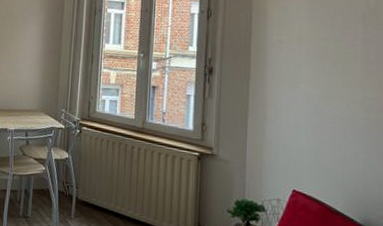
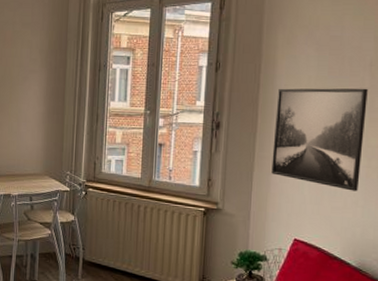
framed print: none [266,37,362,144] -> present [271,88,368,191]

